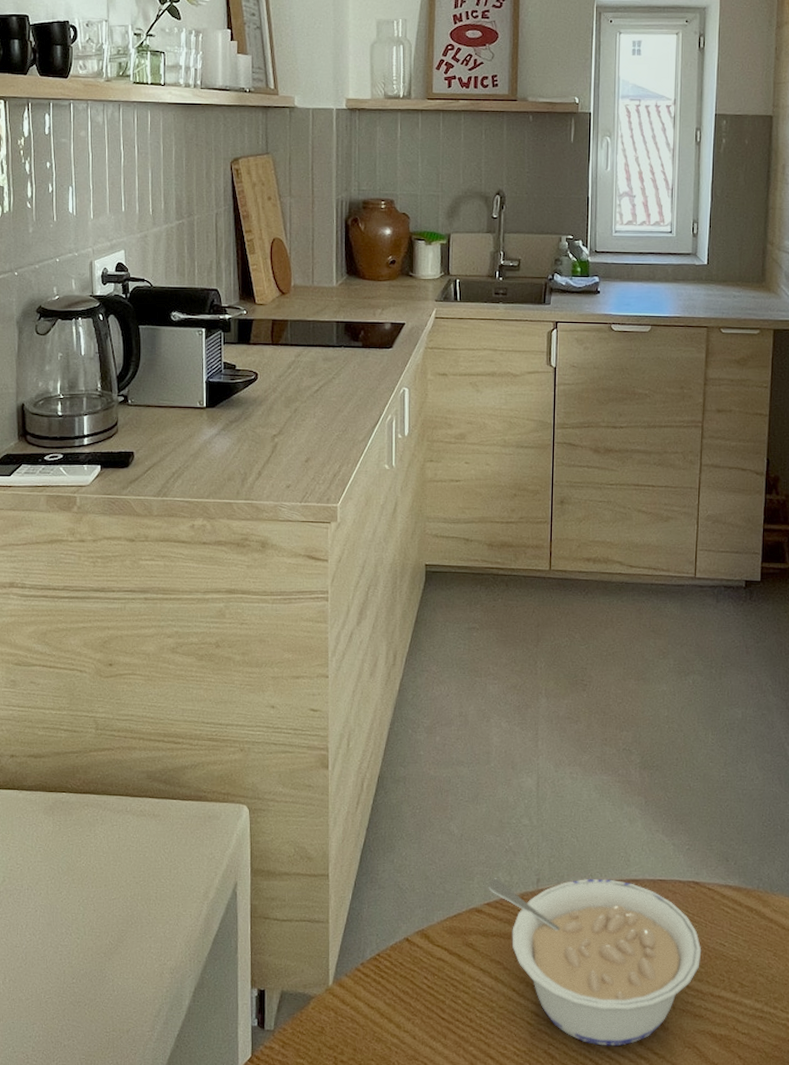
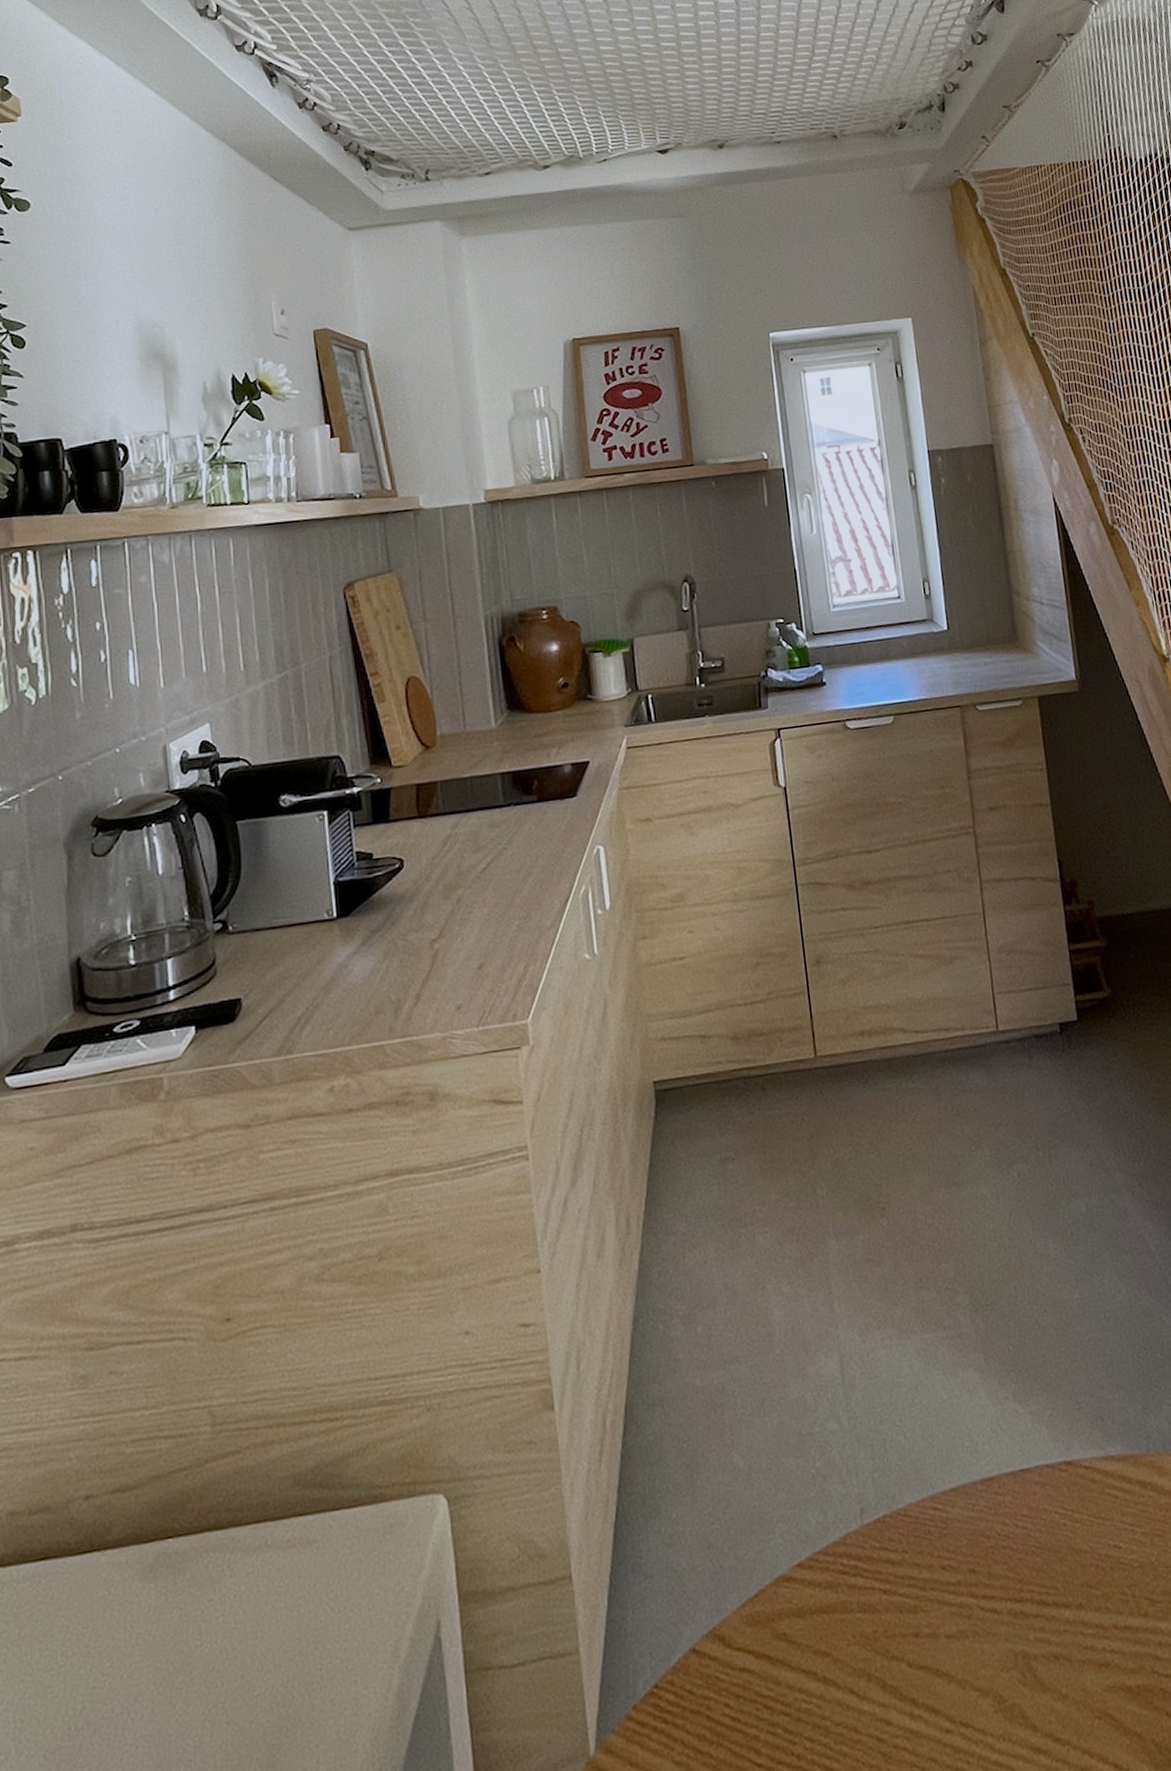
legume: present [488,878,702,1047] -> none [795,1483,1093,1750]

